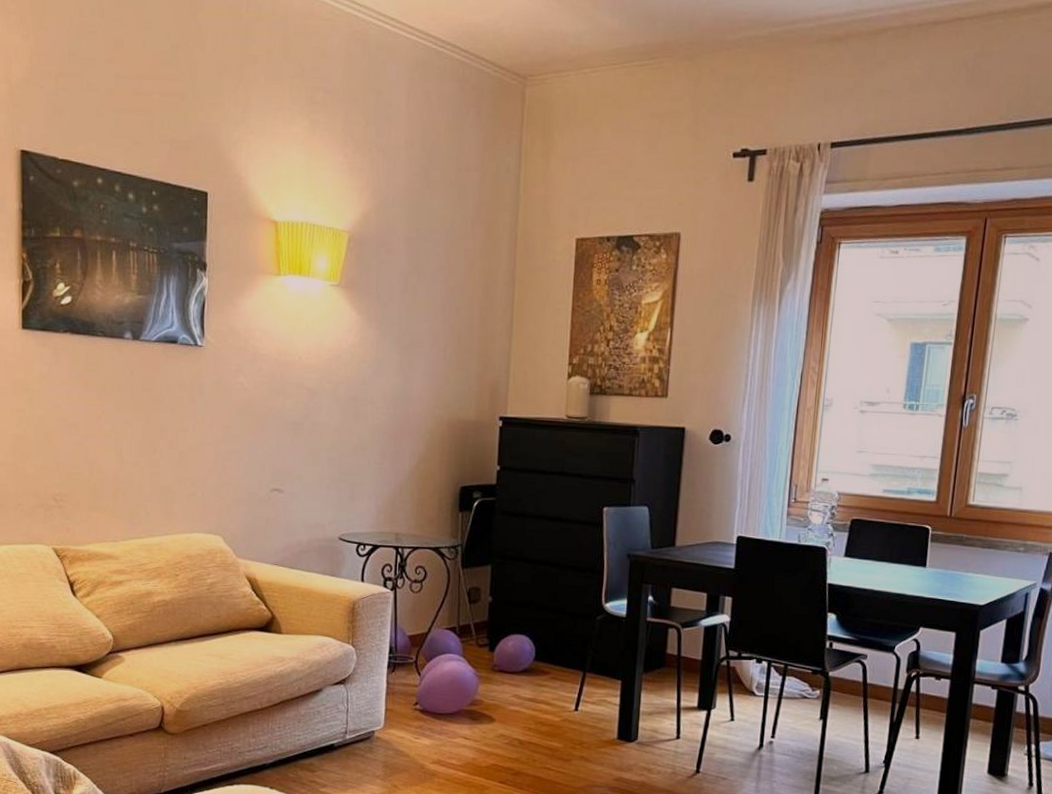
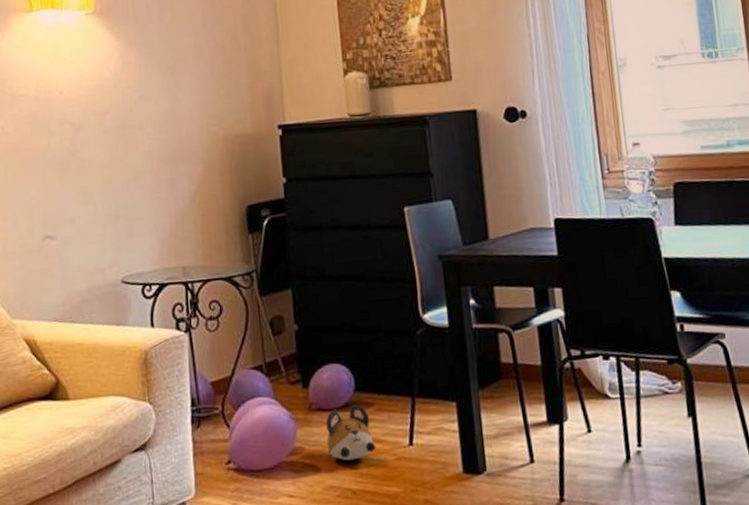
plush toy: none [503,671,546,717] -> present [326,404,376,461]

